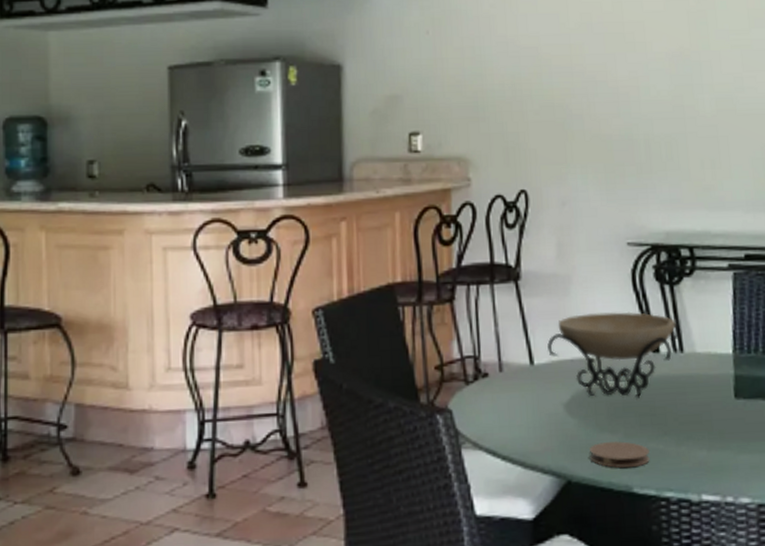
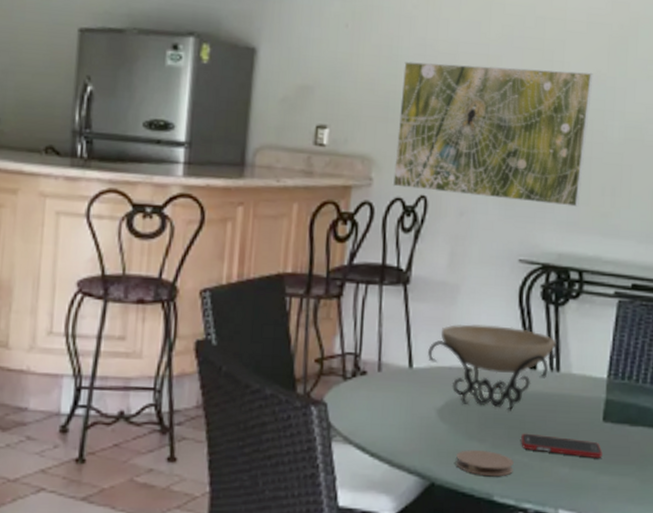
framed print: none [488,49,680,185] -> present [392,61,594,207]
cell phone: none [653,419,739,438] -> present [521,433,603,458]

